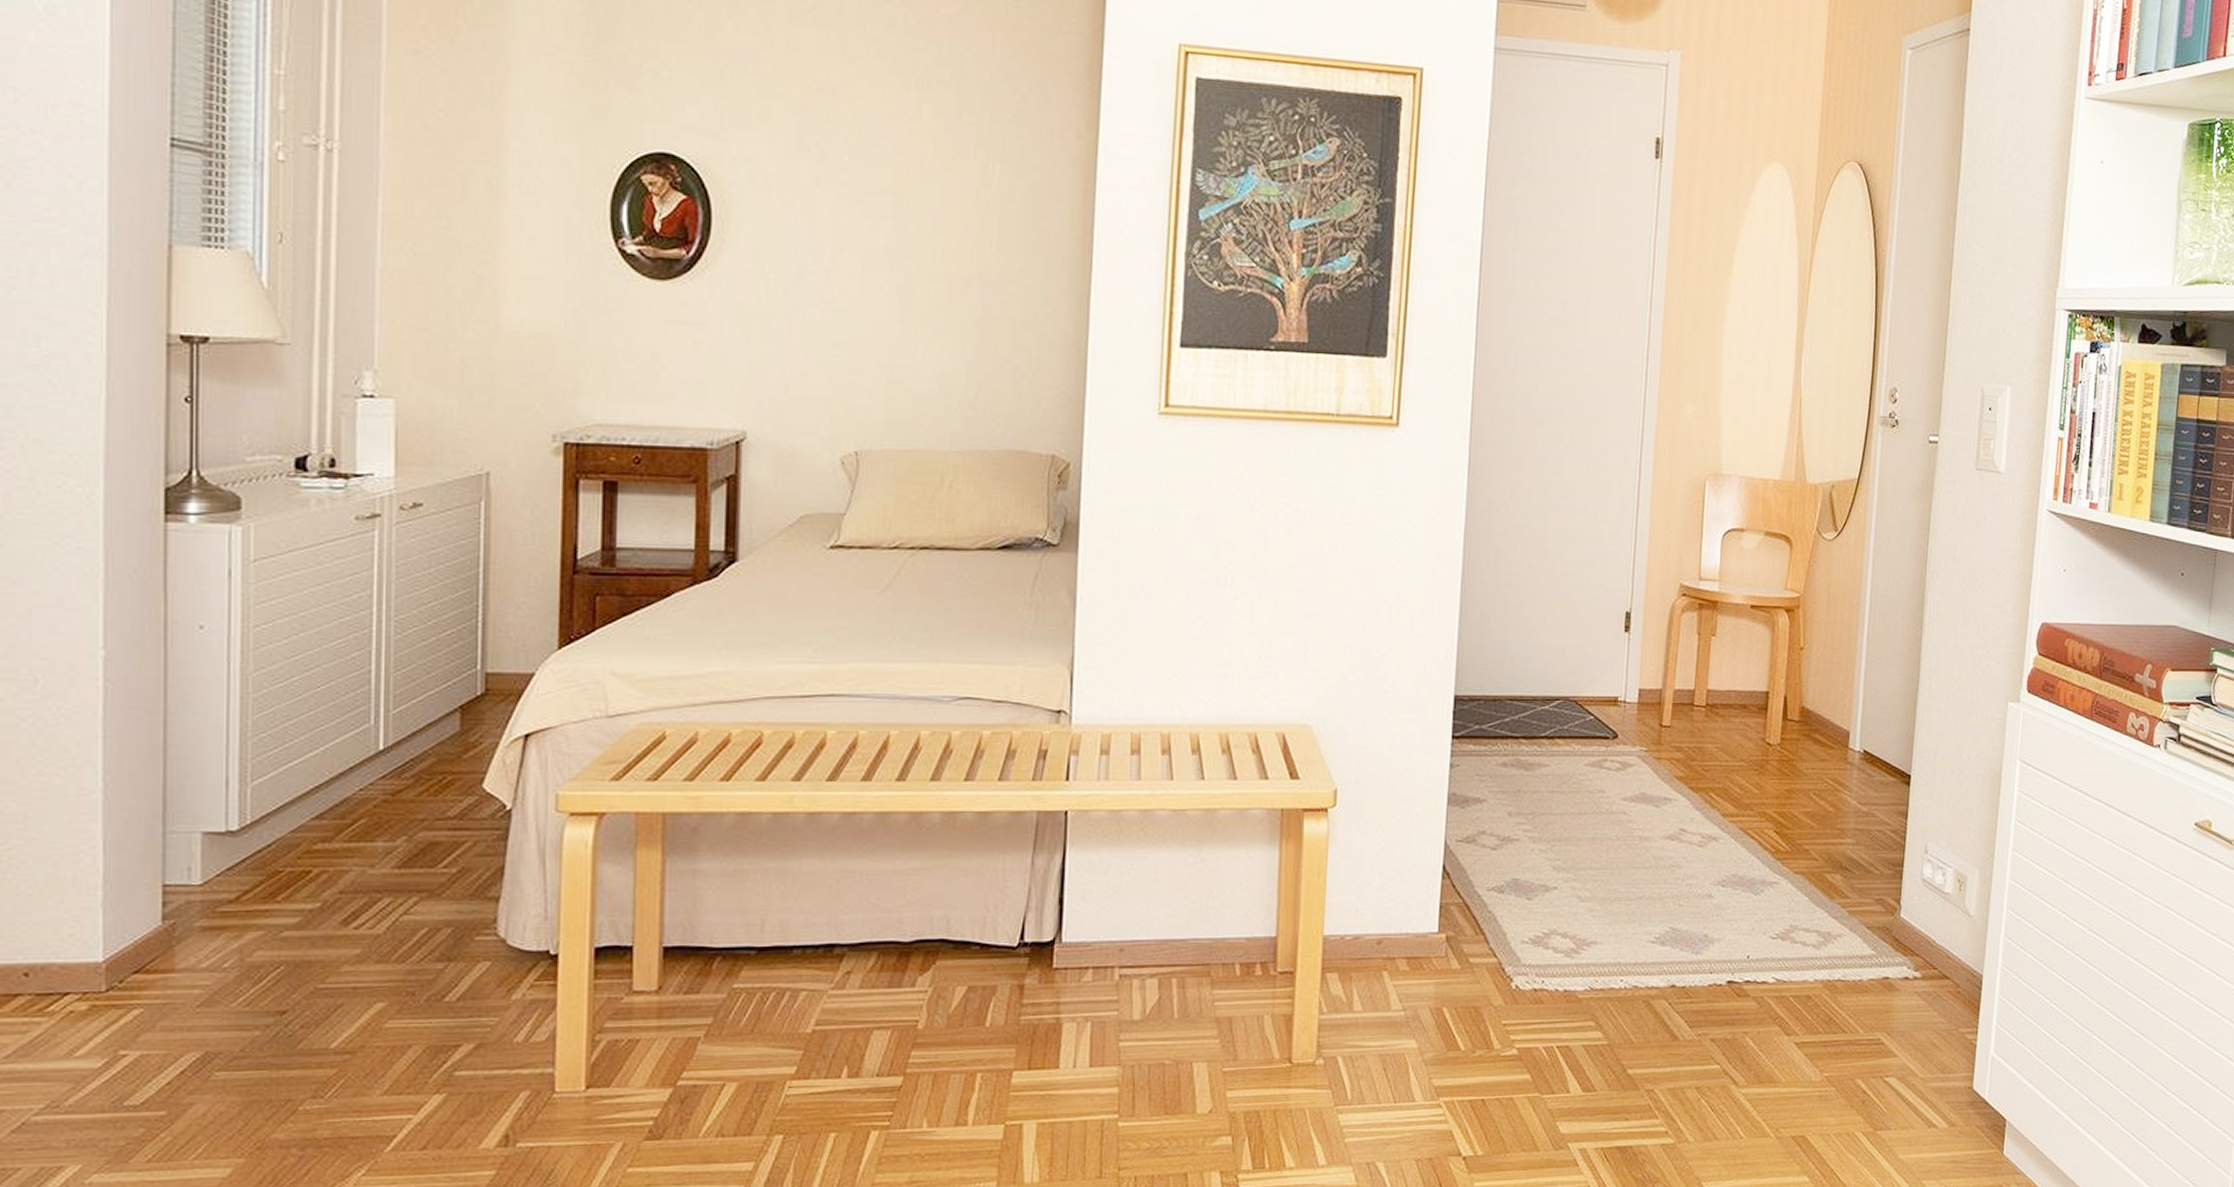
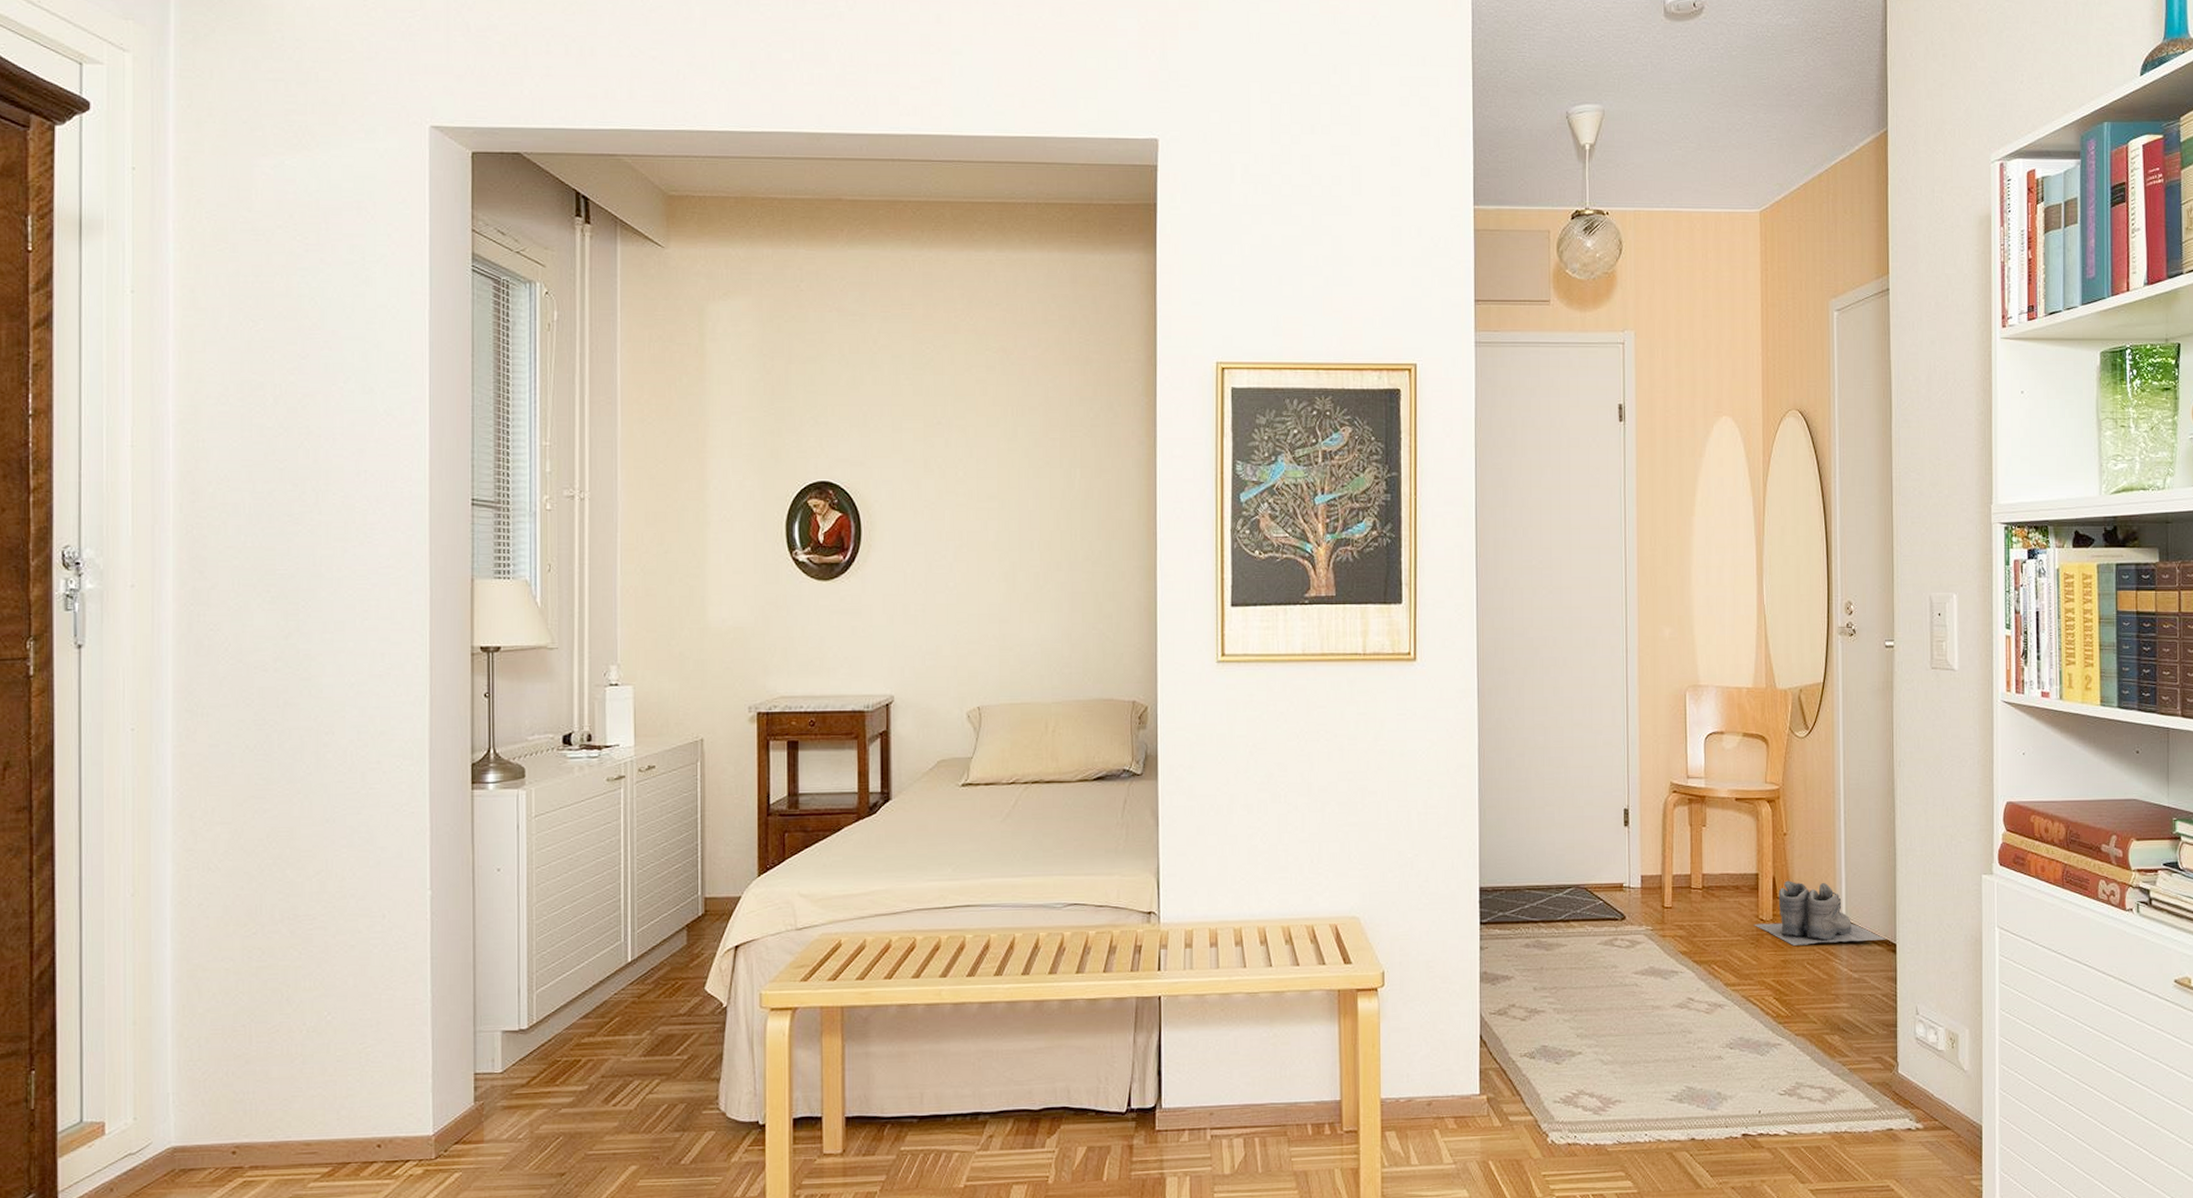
boots: none [1759,701,1901,774] -> present [1754,880,1887,946]

